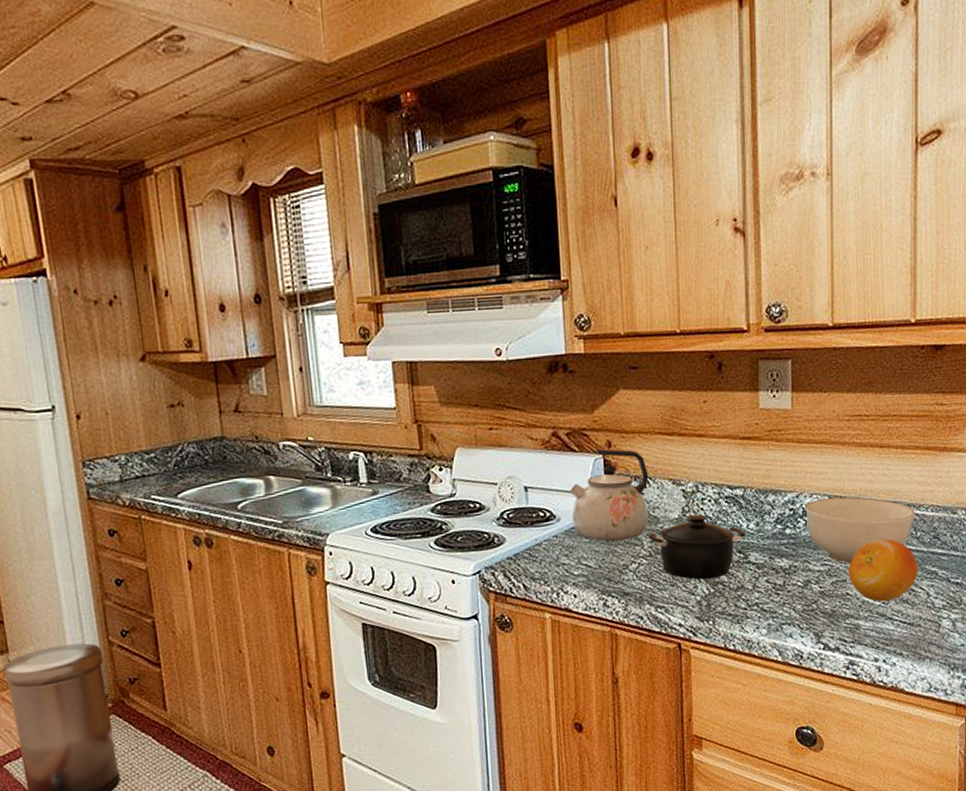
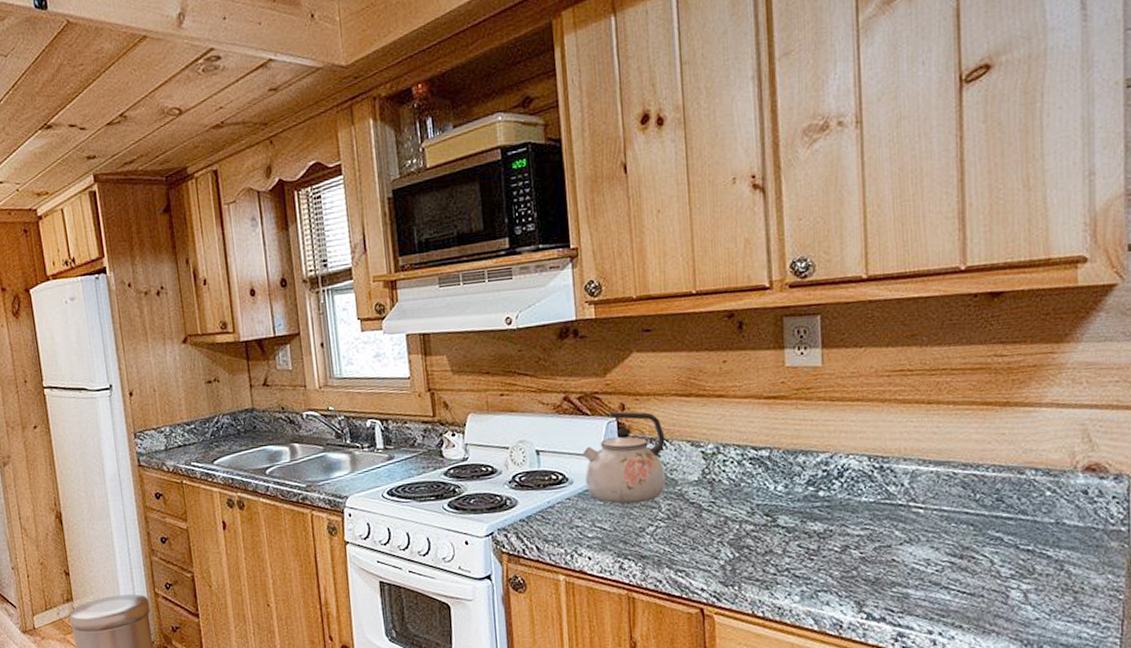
saucepan: present [648,514,746,580] -> none [666,476,773,543]
bowl: present [805,497,916,563] -> none [840,457,973,528]
fruit: present [849,539,918,602] -> none [894,502,978,570]

